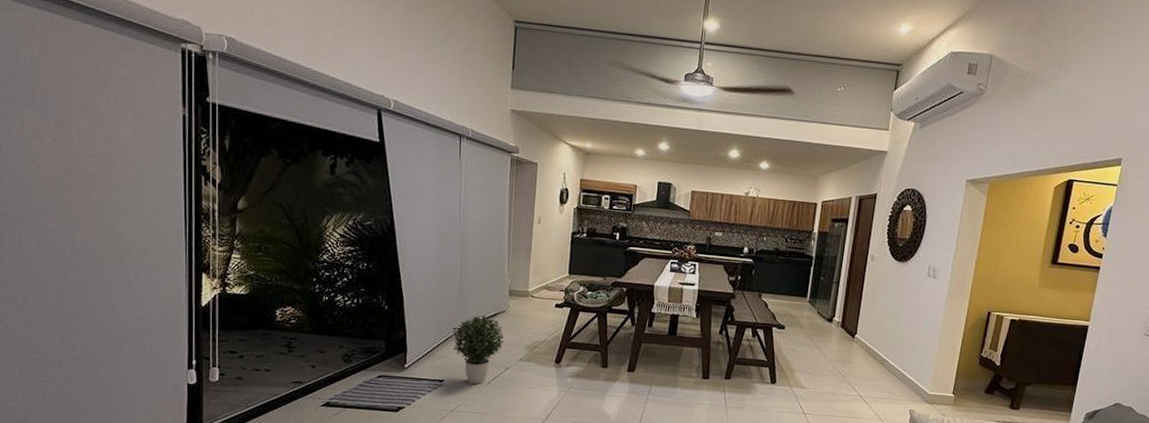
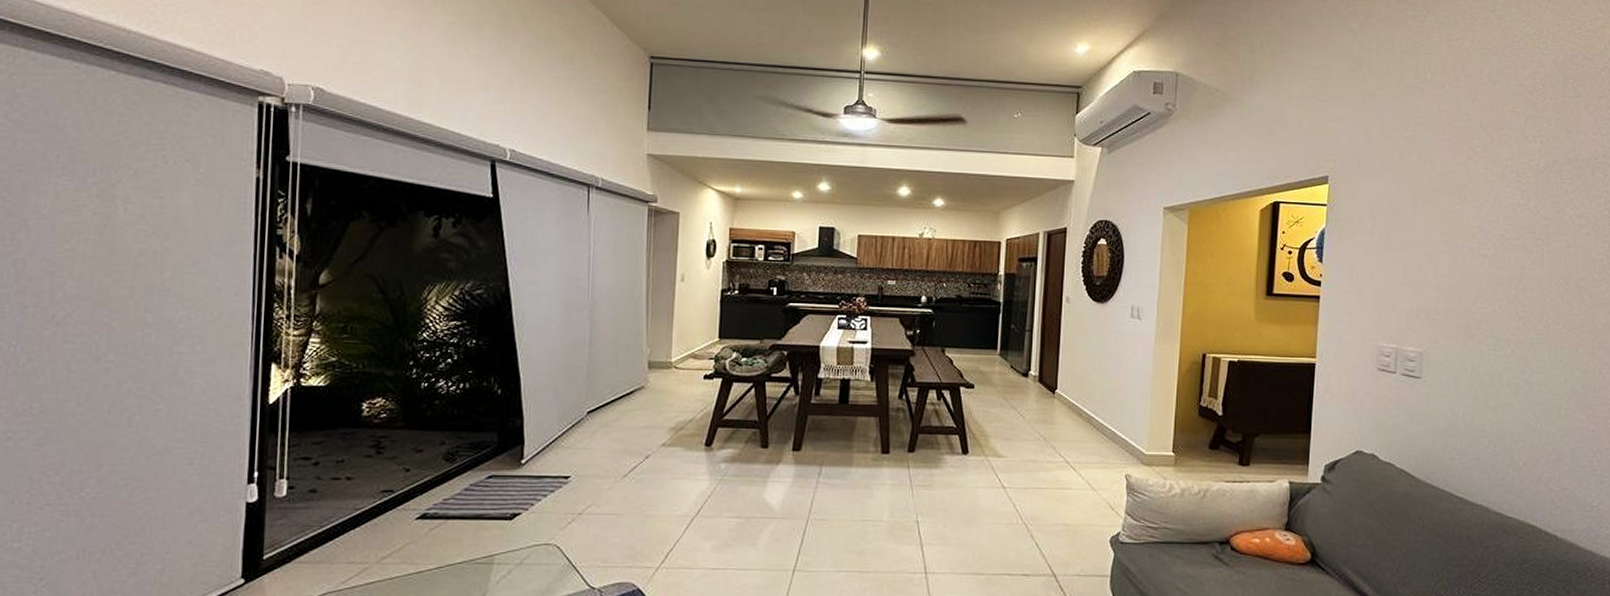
potted plant: present [453,314,504,385] -> none [580,393,643,479]

